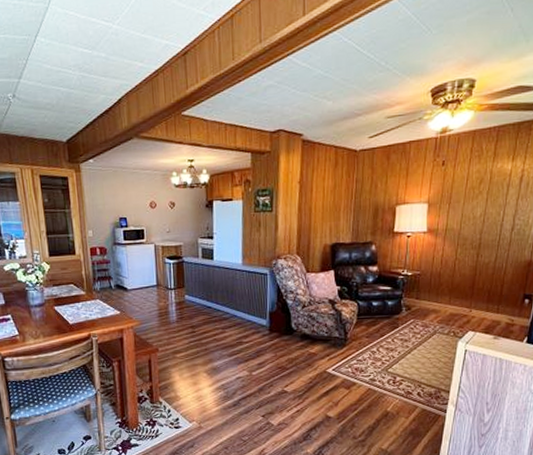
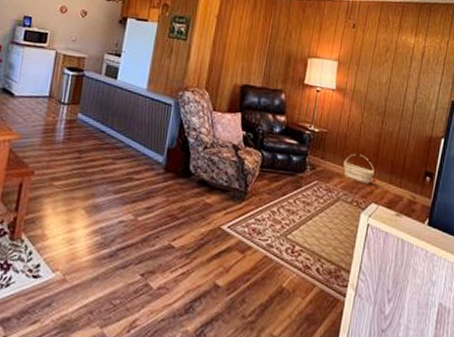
basket: none [439,290,471,316] -> present [344,154,375,185]

